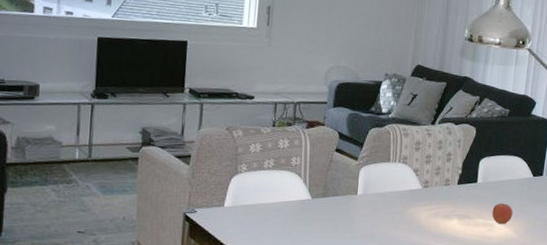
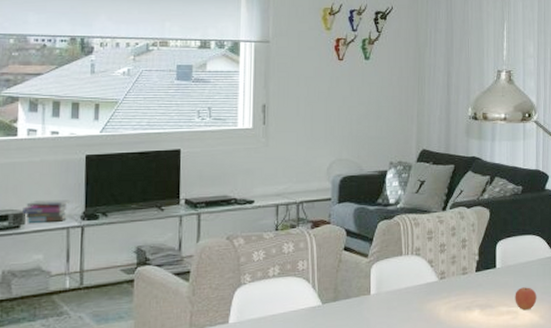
books: none [37,75,81,97] -> present [22,200,69,223]

